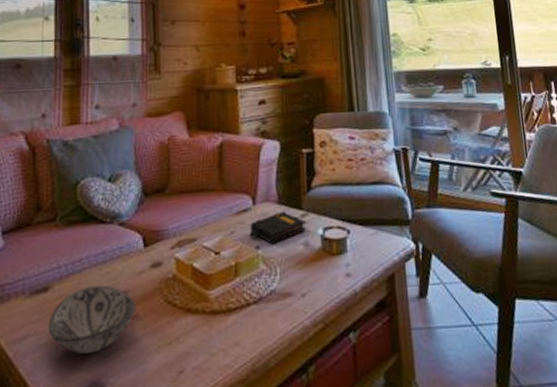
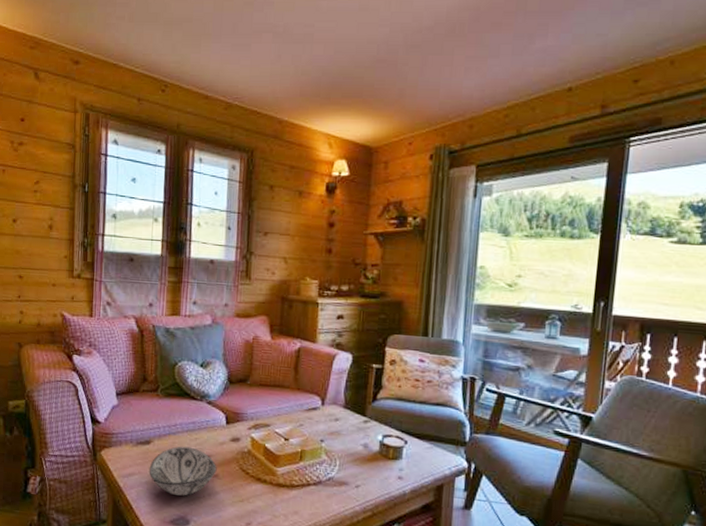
book: present [248,211,306,246] -> none [315,415,367,442]

